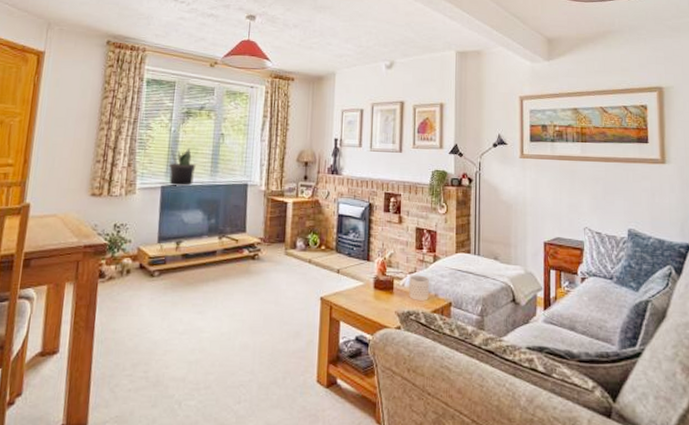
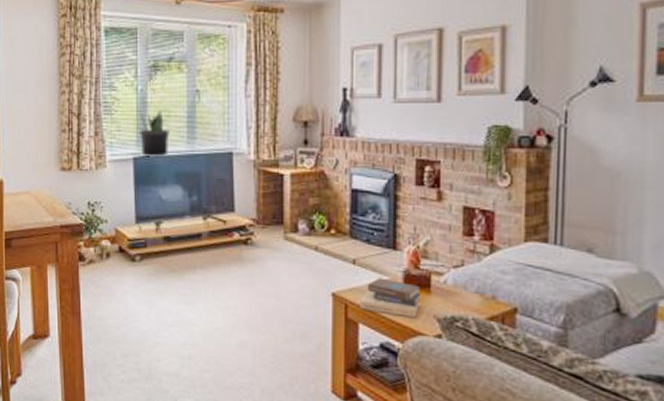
books: none [341,283,387,314] -> present [360,277,422,317]
mug: present [409,275,430,302] -> none [453,269,485,305]

